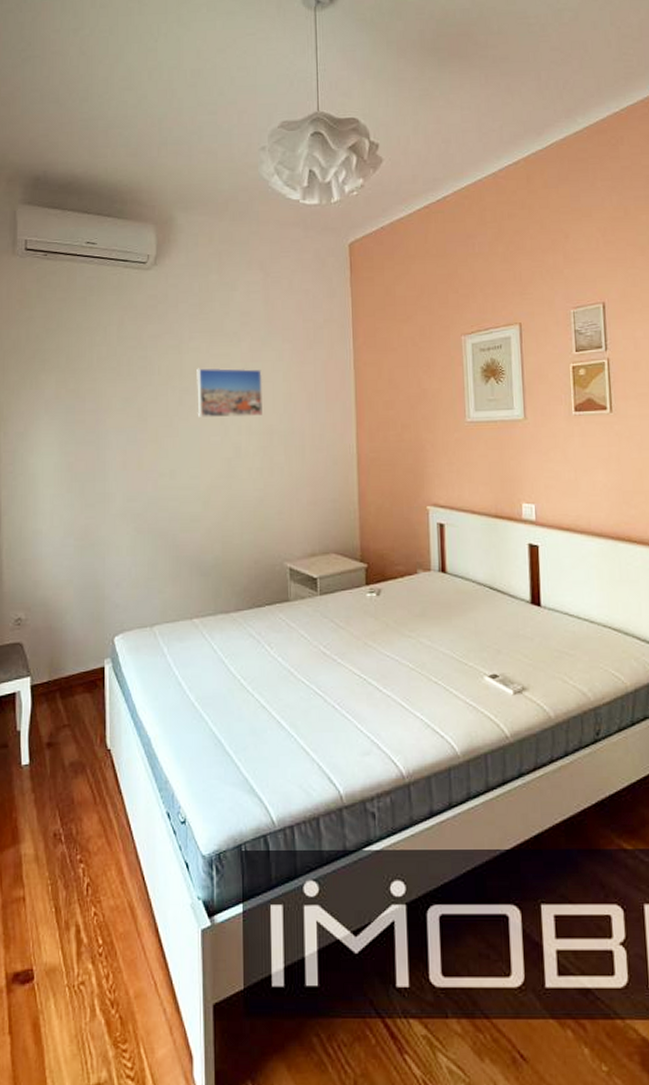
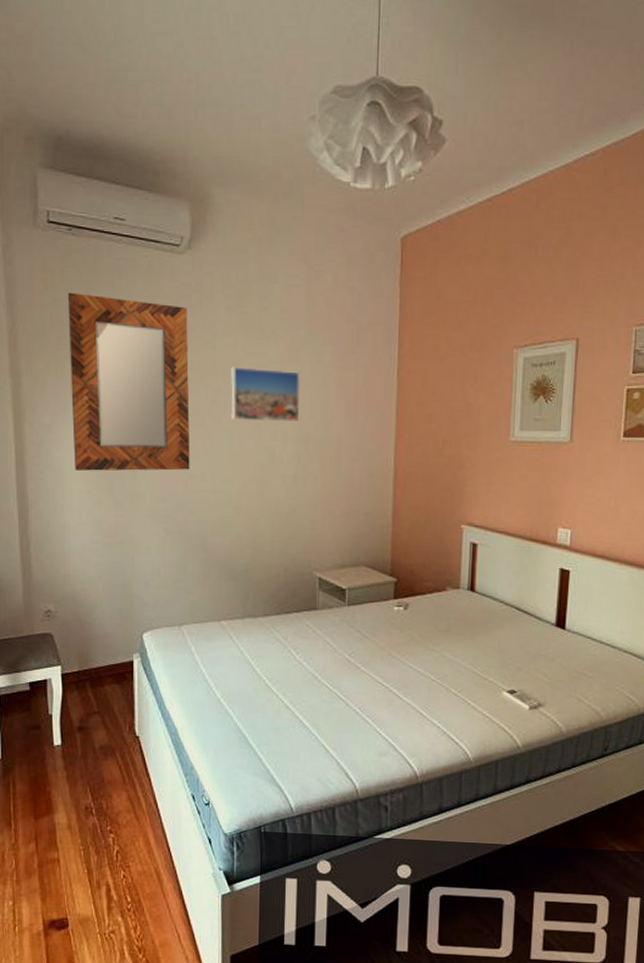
home mirror: none [42,309,159,475] -> present [67,292,190,471]

